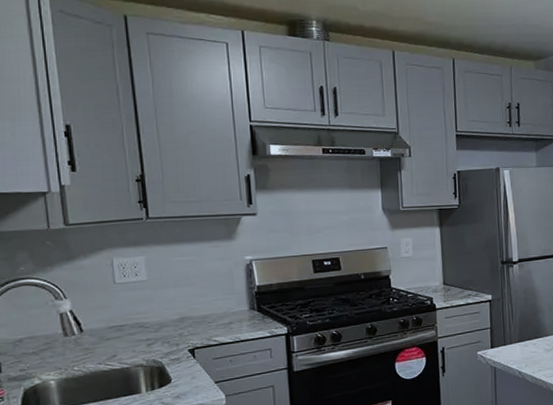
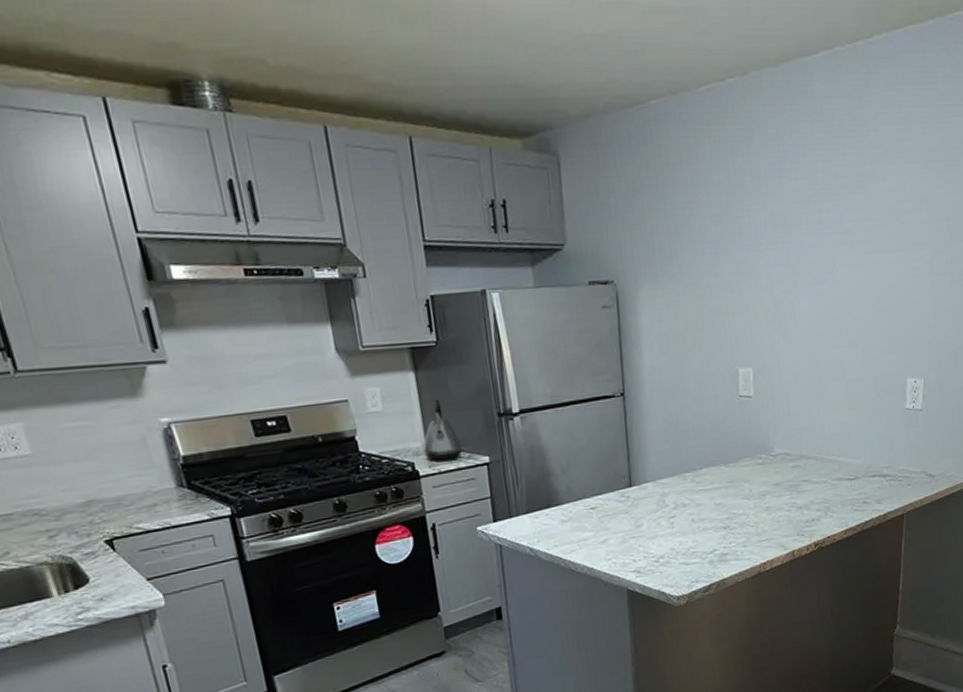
kettle: none [440,249,471,298] -> present [422,399,462,462]

